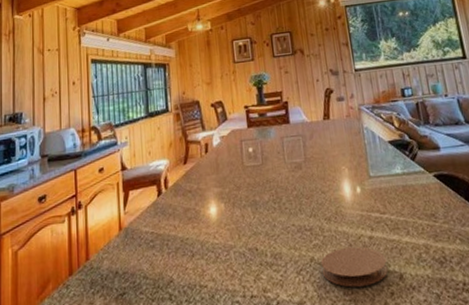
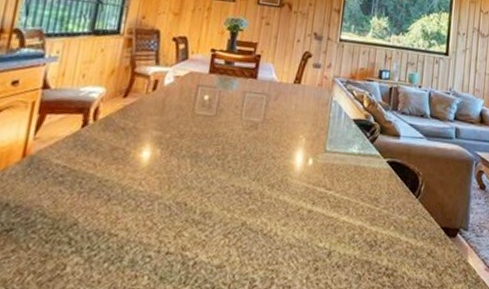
coaster: present [320,246,389,287] -> none [250,217,320,258]

